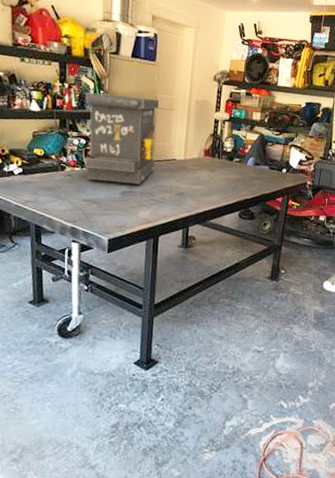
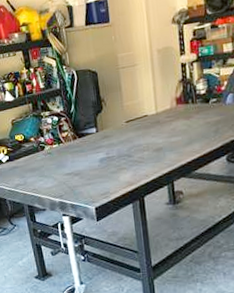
toolbox: present [85,92,159,185] -> none [50,59,127,154]

